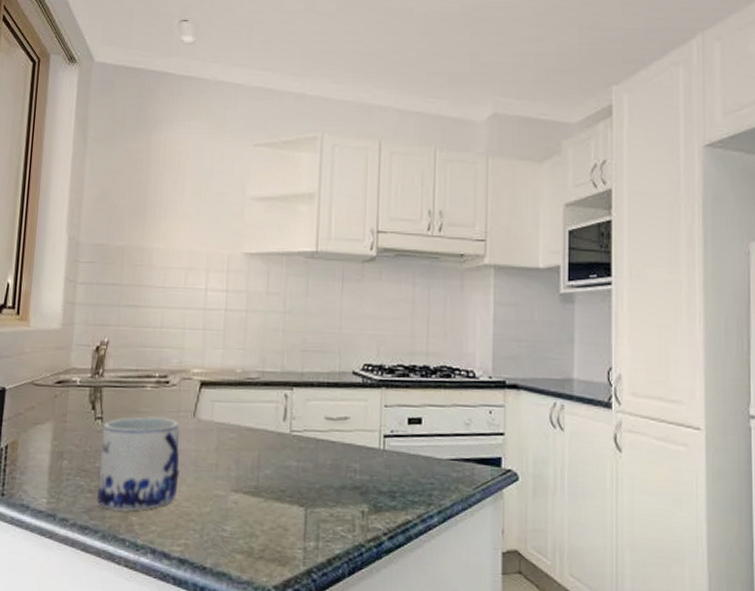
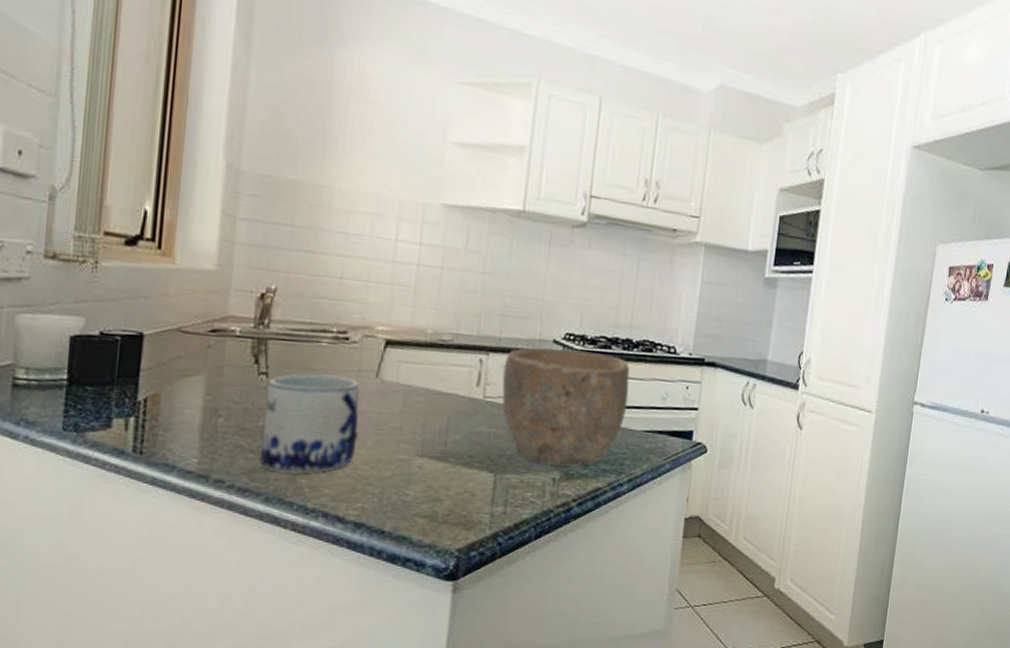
bowl: none [306,379,431,498] -> present [502,347,630,466]

